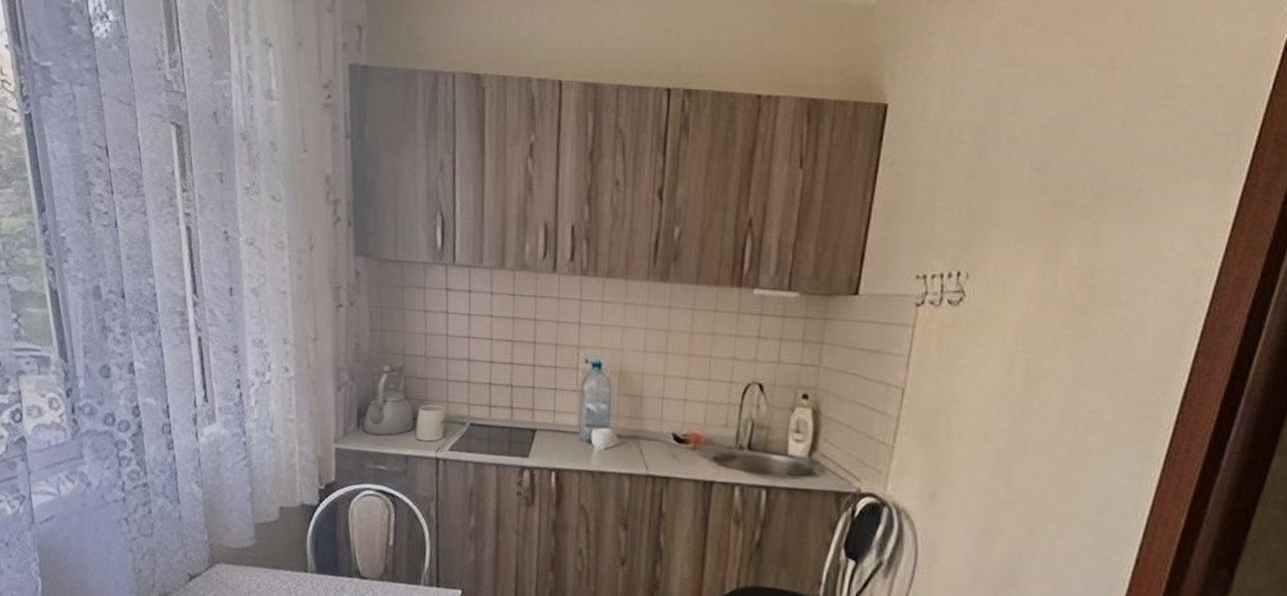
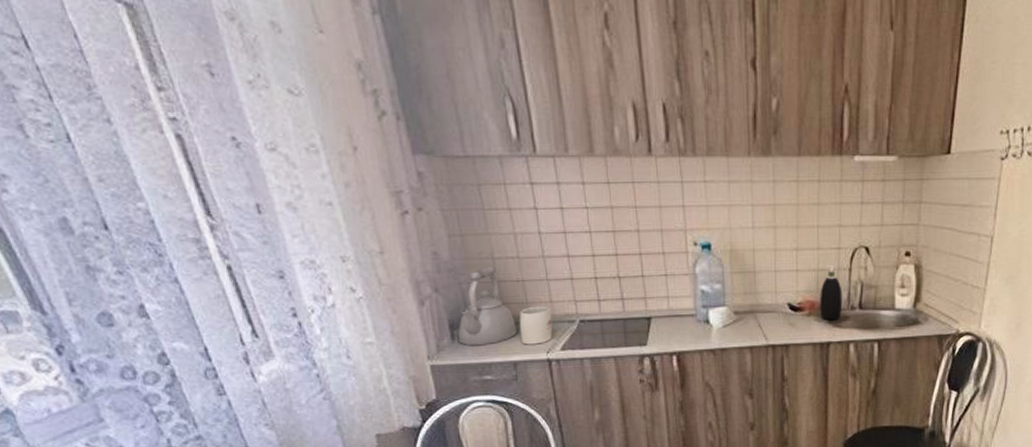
soap dispenser: none [705,398,731,459] -> present [820,265,843,321]

